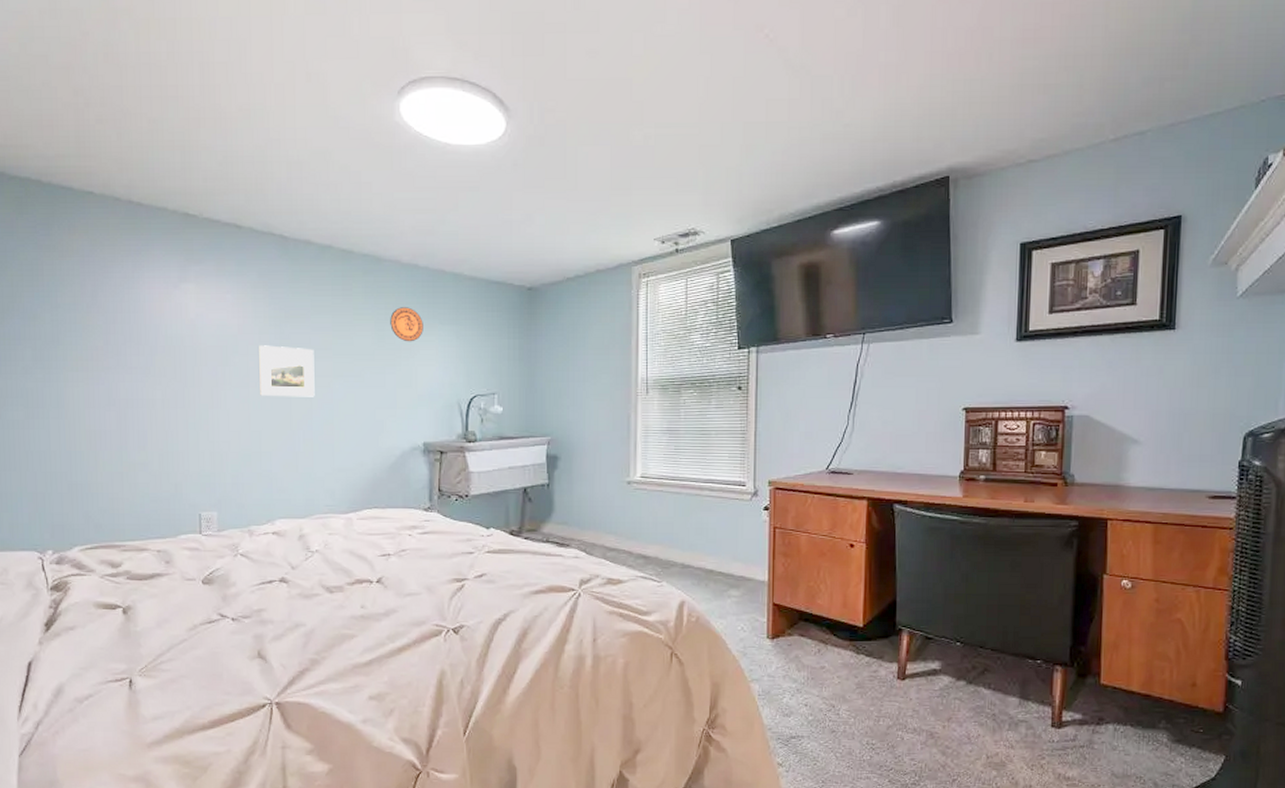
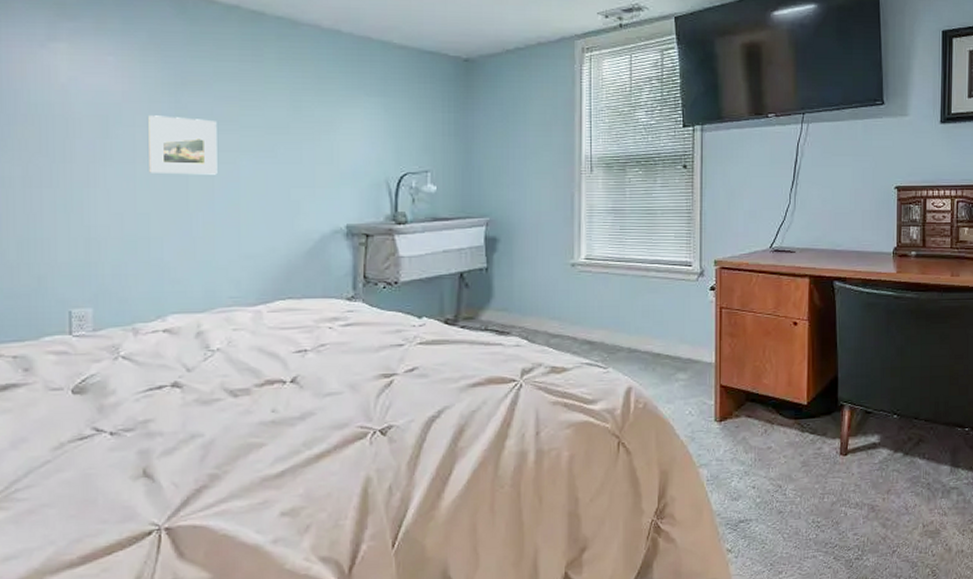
decorative plate: present [390,307,423,342] -> none [308,76,347,115]

